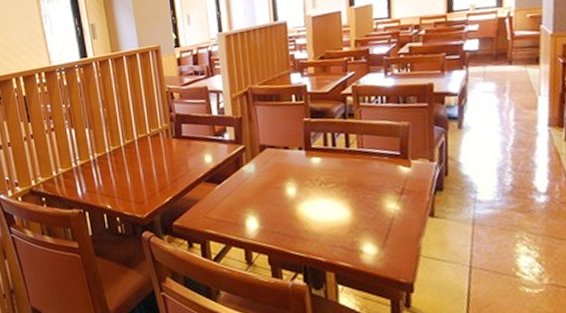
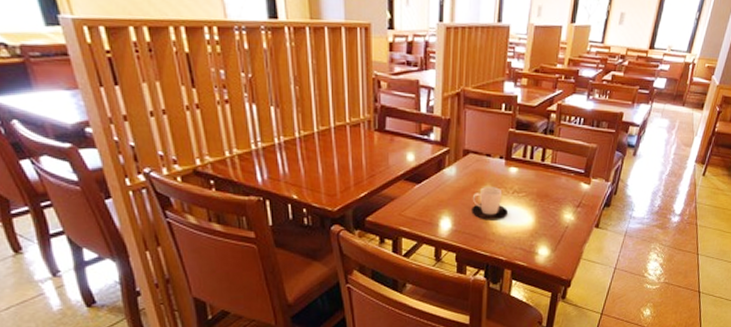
cup: none [275,180,318,216] -> present [472,187,508,219]

